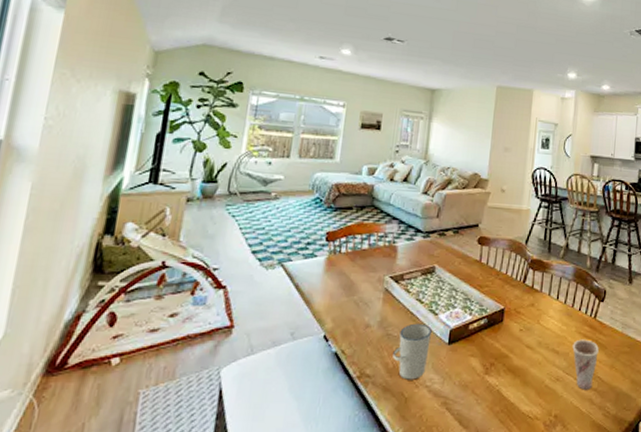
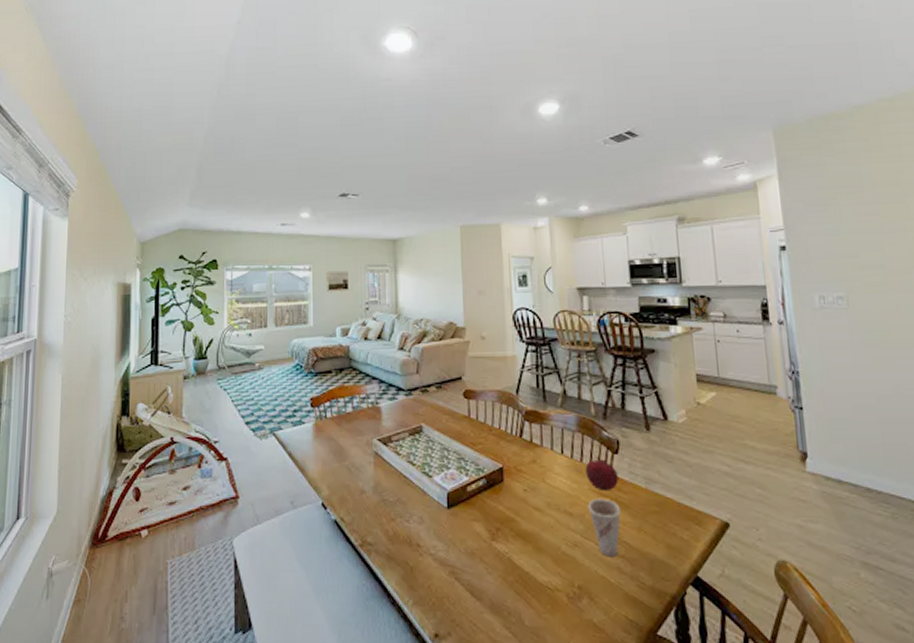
cup: present [392,323,432,380] -> none [392,487,428,548]
fruit: none [575,303,601,334] -> present [585,456,618,492]

